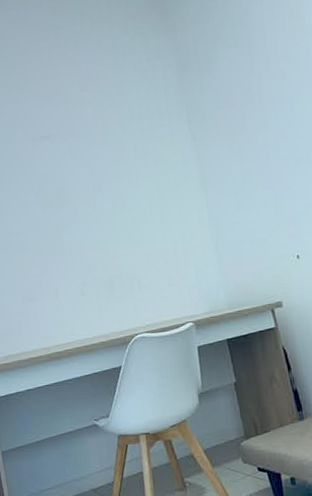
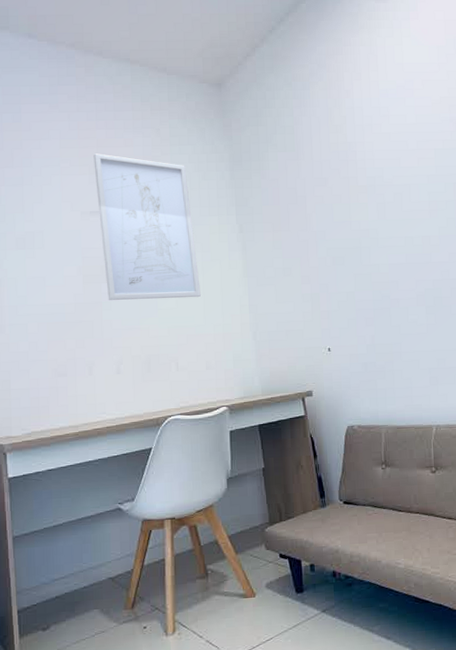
wall art: none [39,76,158,224] -> present [93,153,201,300]

